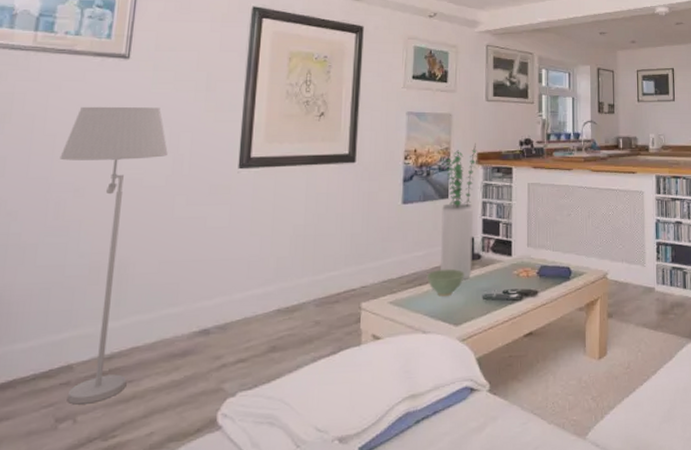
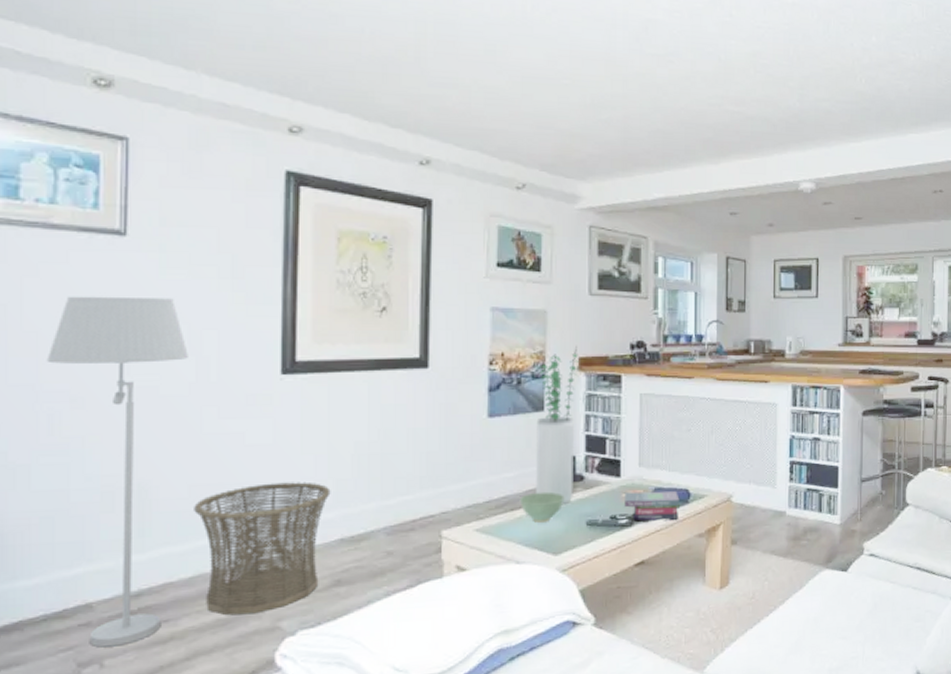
basket: none [161,259,272,378] -> present [194,482,331,616]
books: none [515,268,562,296] -> present [624,490,680,521]

